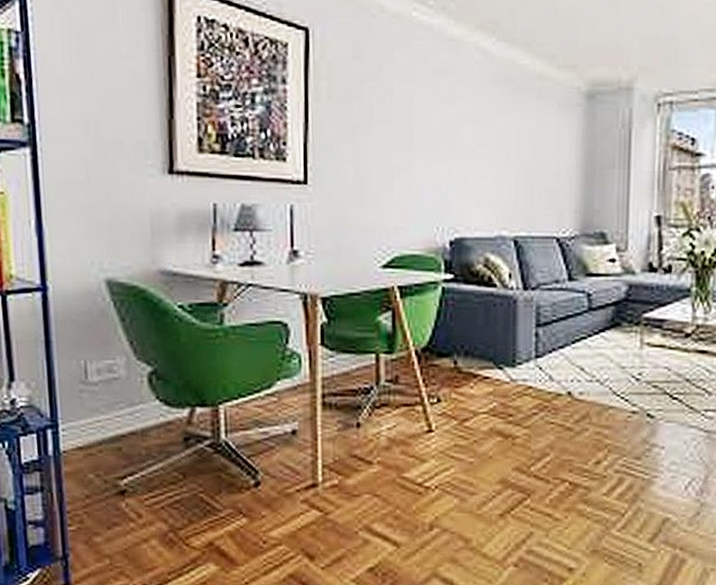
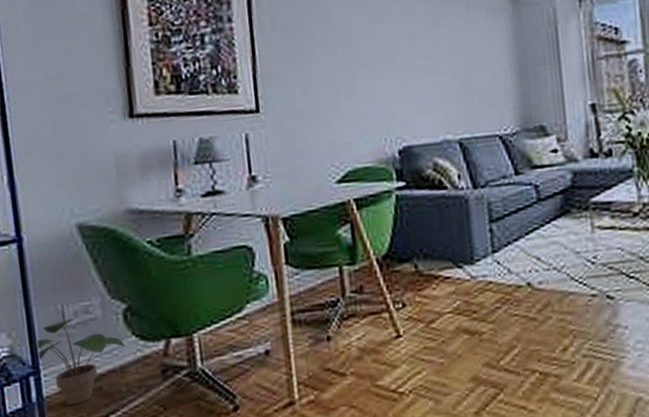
potted plant: none [55,375,148,463] -> present [35,318,125,406]

